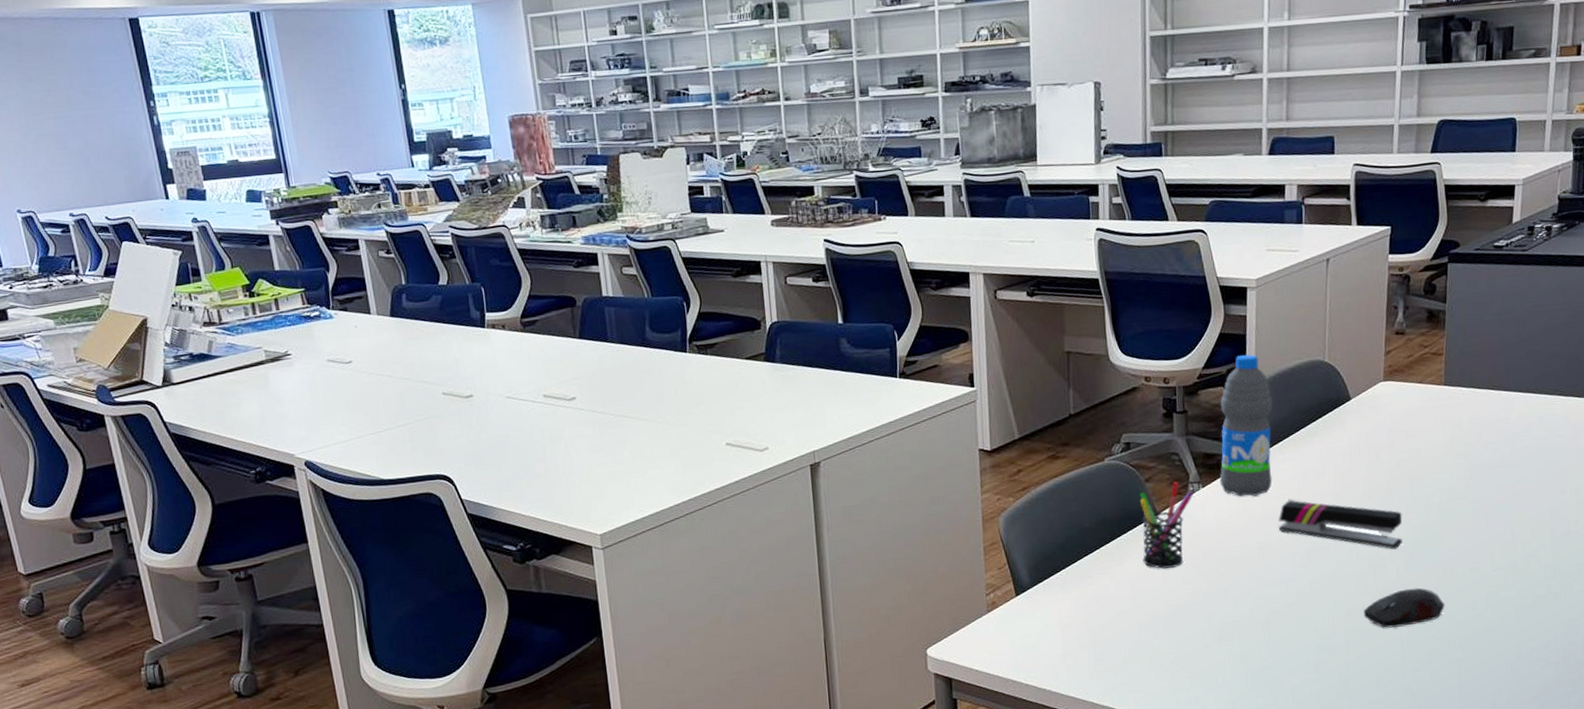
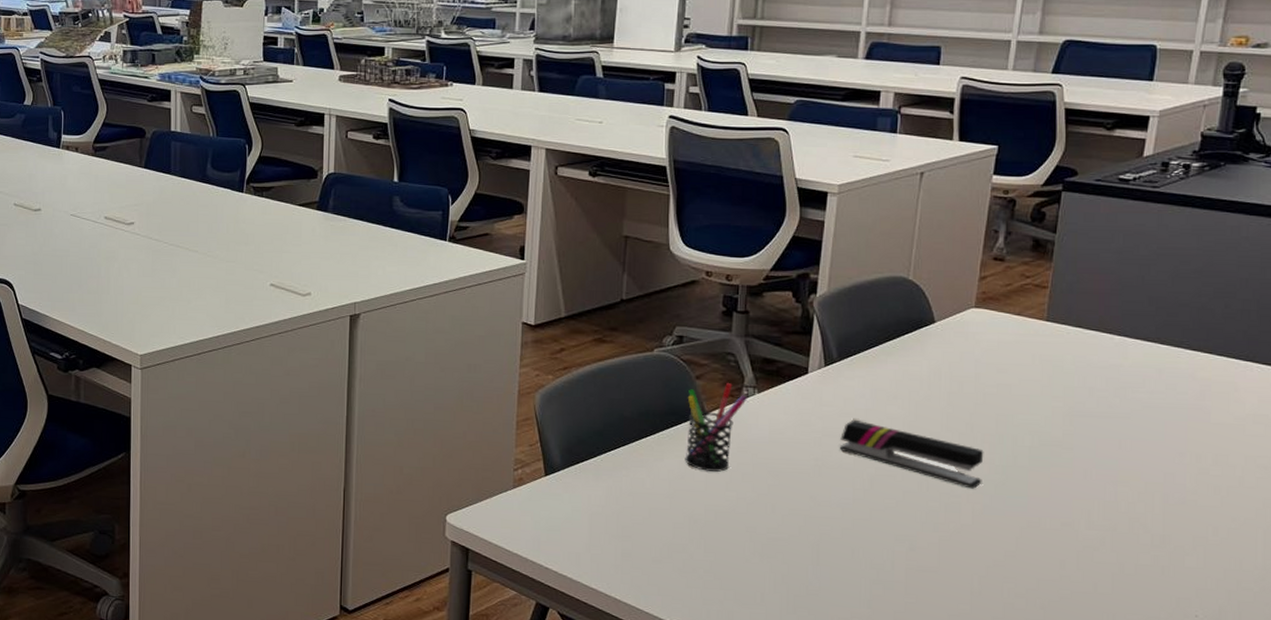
water bottle: present [1219,354,1273,497] -> none [777,262,846,410]
computer mouse: present [1363,587,1445,628] -> none [929,534,1026,575]

